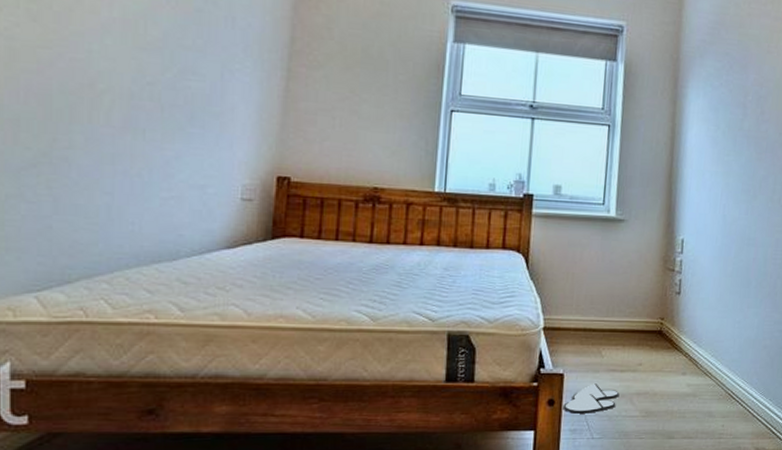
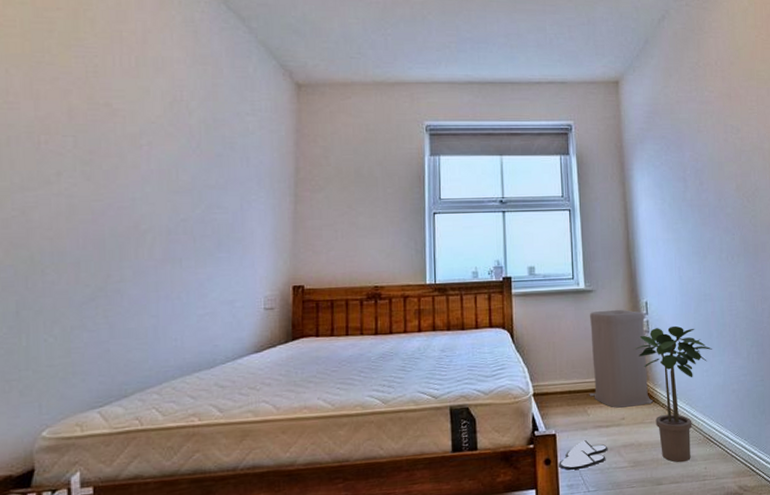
laundry basket: none [605,244,680,352] -> present [589,309,654,408]
potted plant: none [661,269,749,418] -> present [633,325,713,463]

